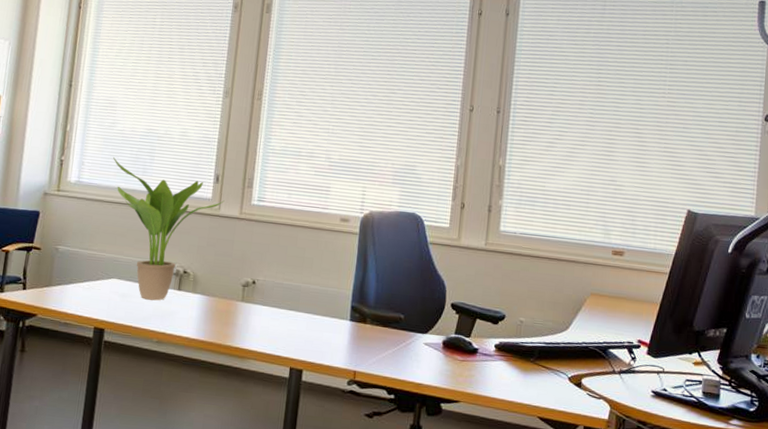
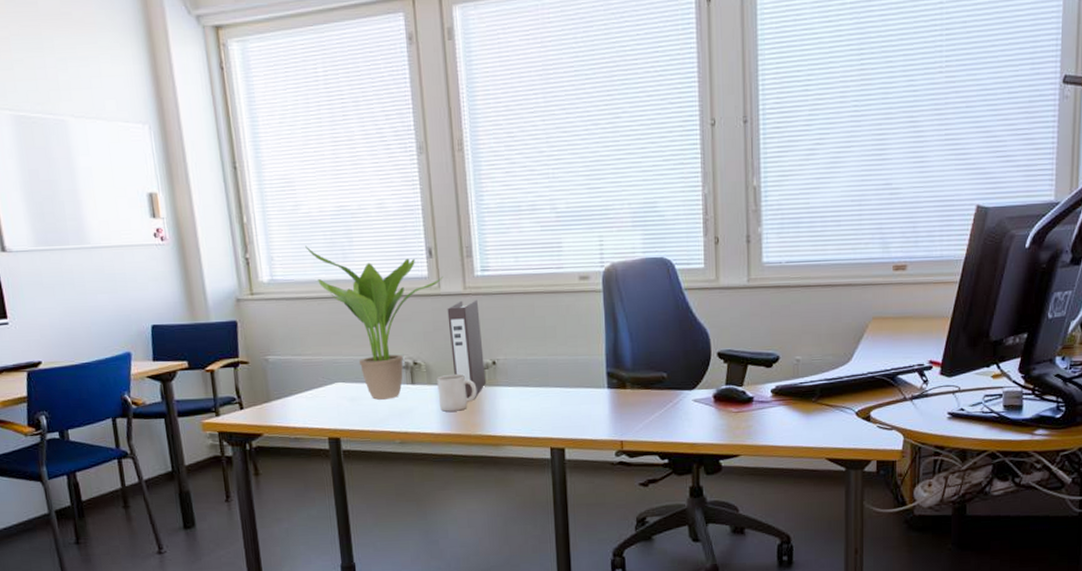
mug: none [199,286,235,321] -> present [437,373,477,412]
binder: none [217,223,250,312] -> present [447,299,486,399]

